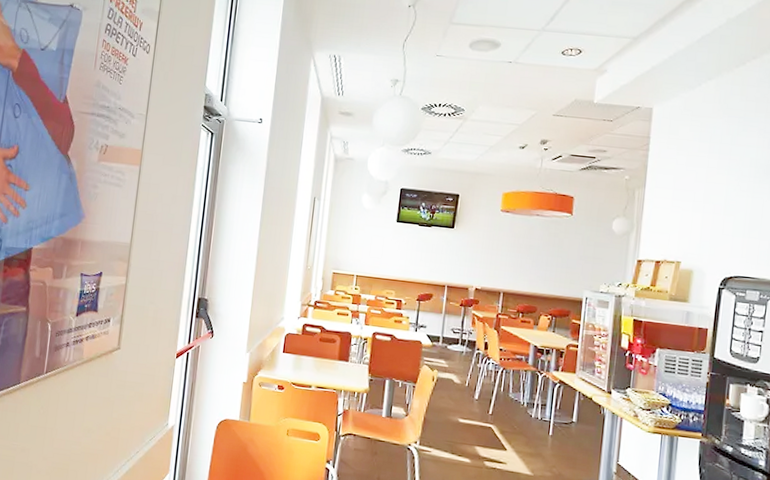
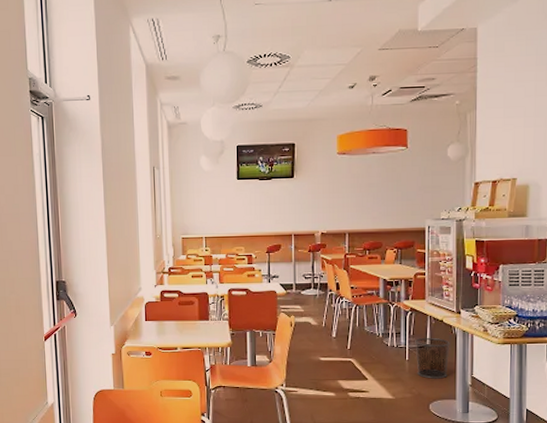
waste bin: none [559,413,598,462] -> present [415,337,450,379]

